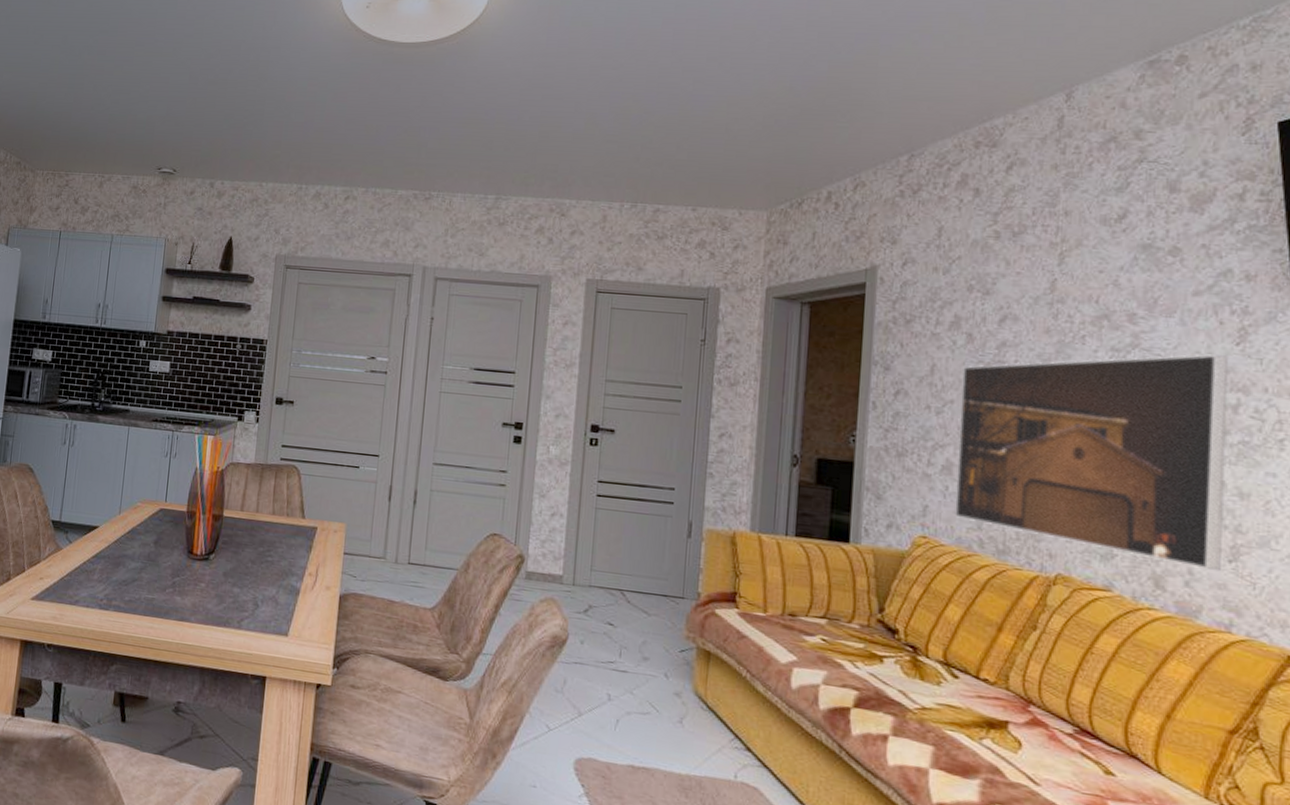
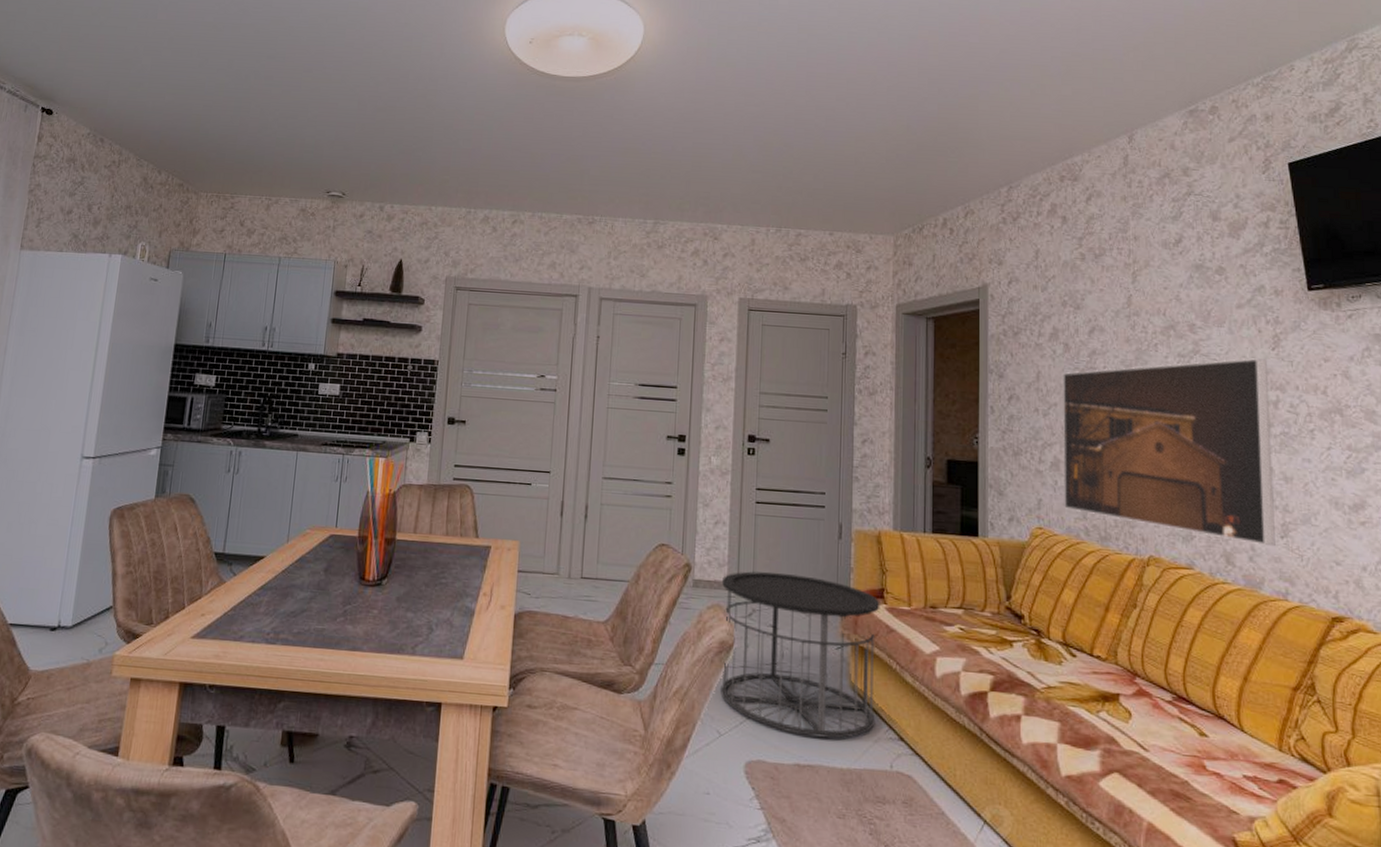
side table: none [550,566,732,744] -> present [719,571,880,739]

